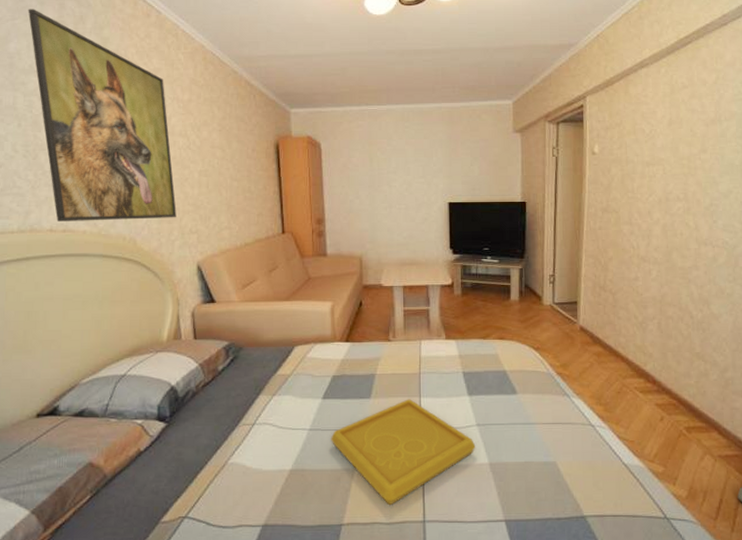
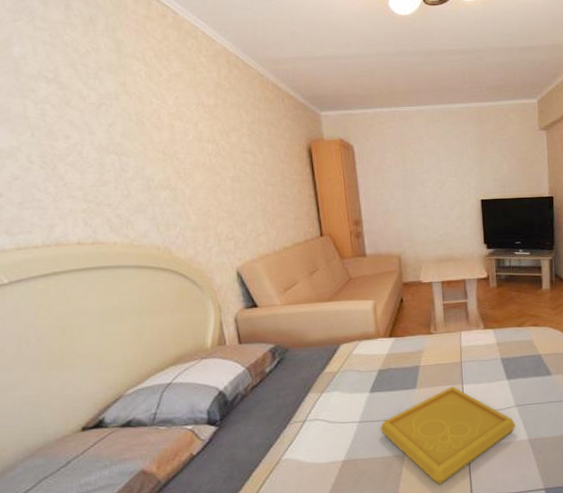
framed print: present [28,9,177,221] -> none [29,9,211,234]

